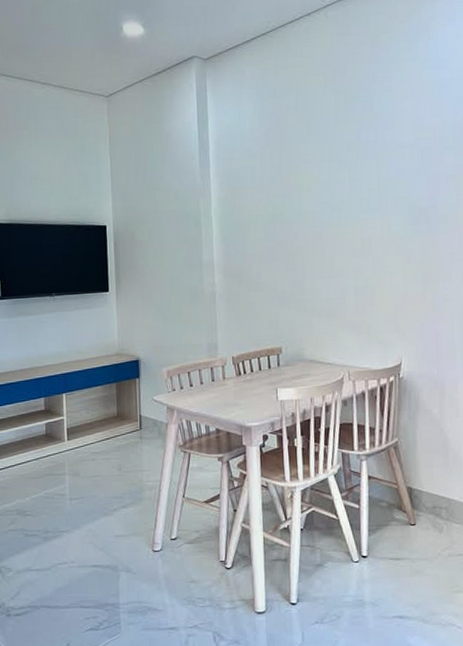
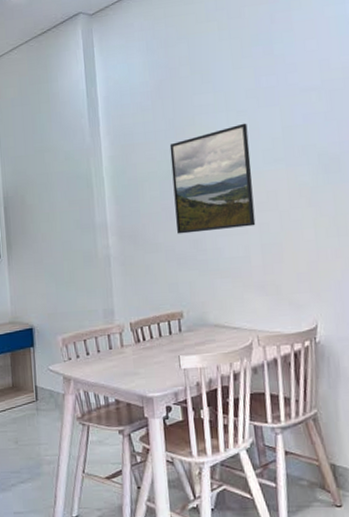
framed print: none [275,173,351,275] -> present [169,123,256,234]

